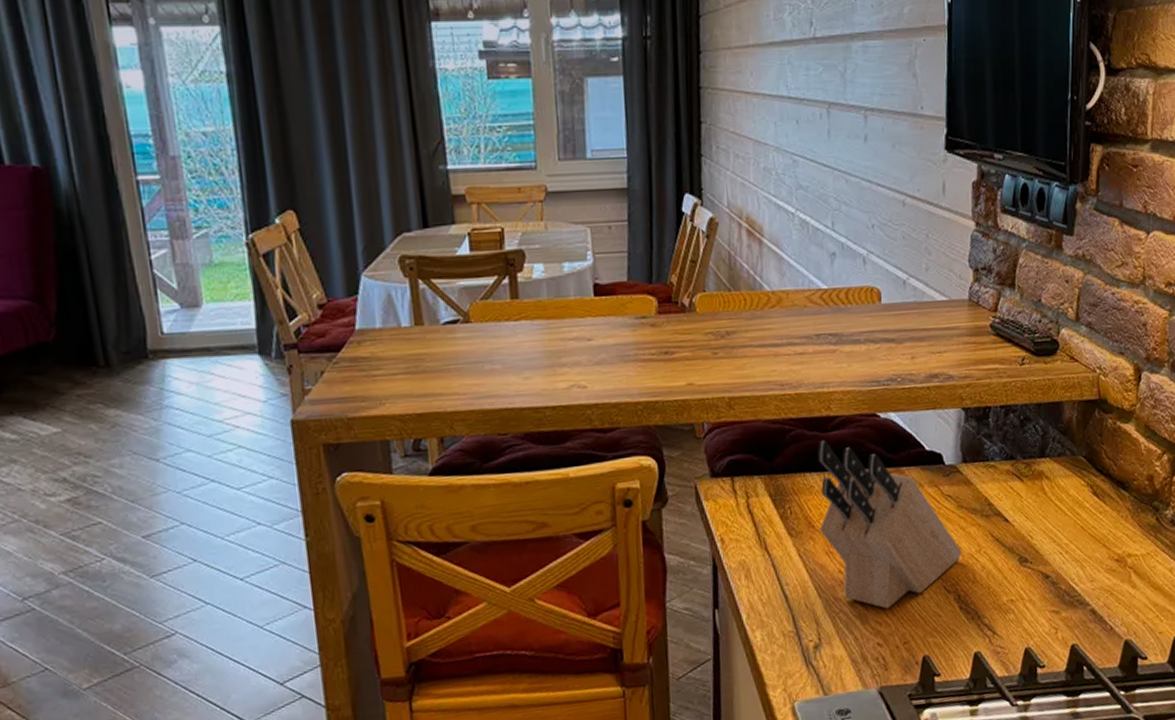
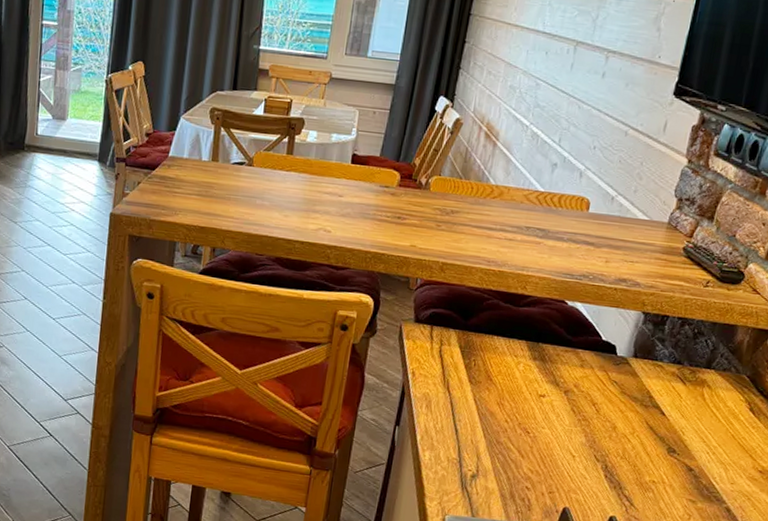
knife block: present [817,440,962,609] -> none [495,313,617,461]

